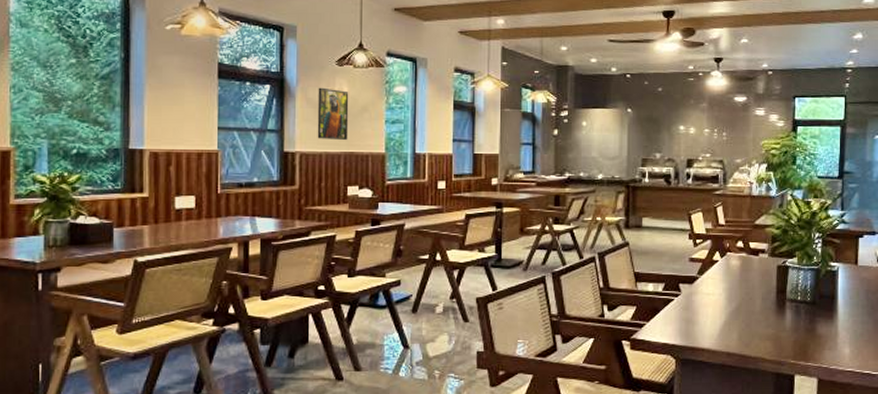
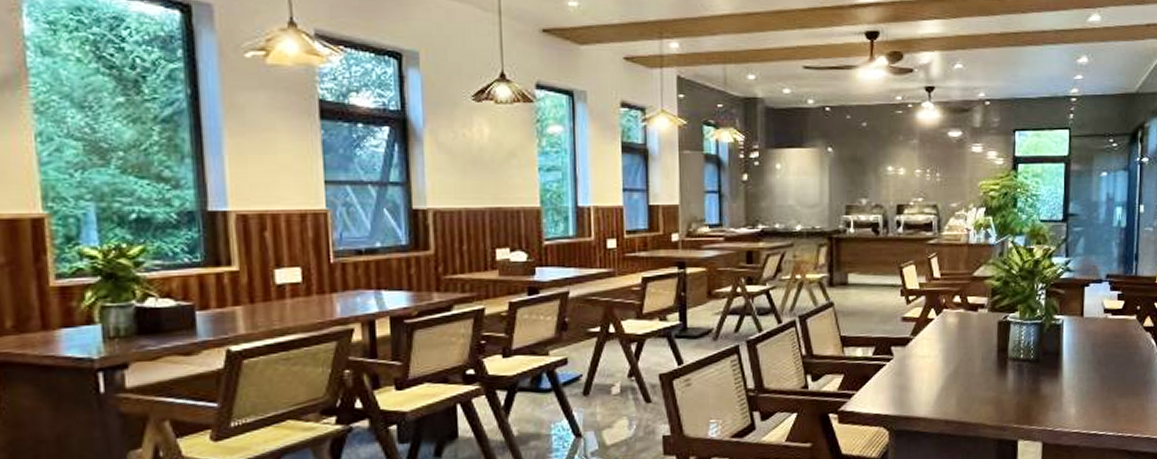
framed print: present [317,87,349,140] -> none [451,128,493,193]

